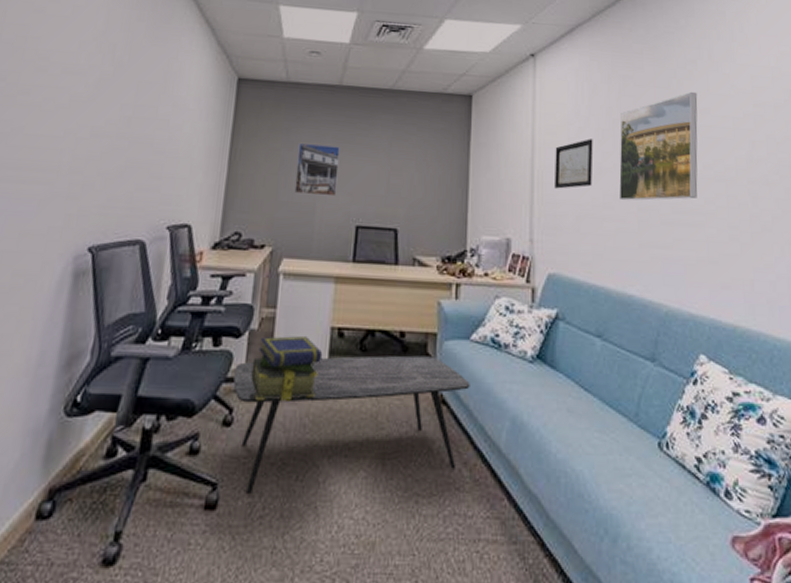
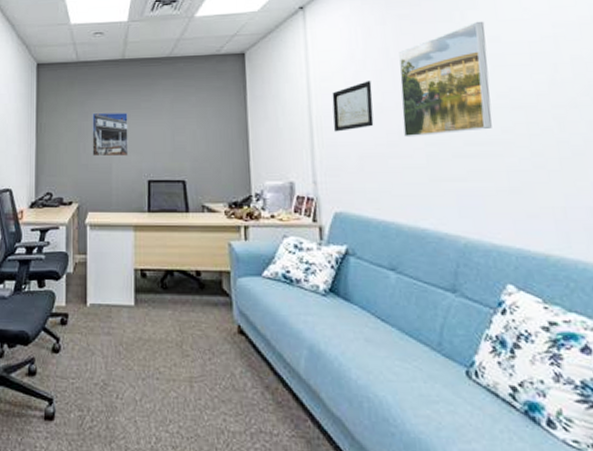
coffee table: present [233,355,470,493] -> none [58,291,266,408]
stack of books: present [250,335,323,401] -> none [71,276,130,332]

